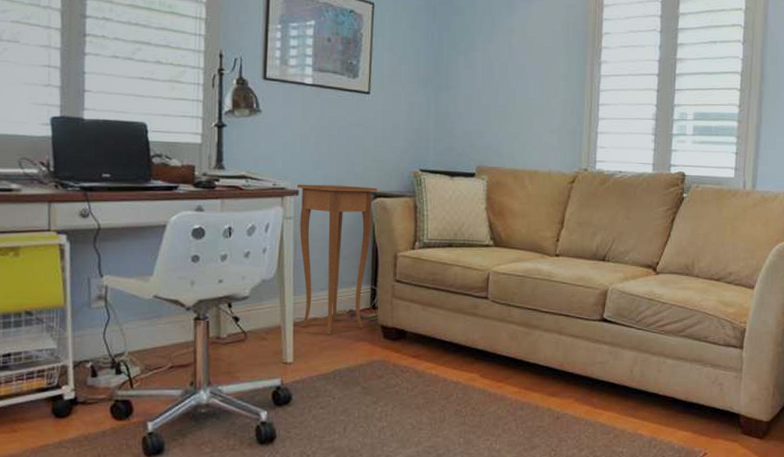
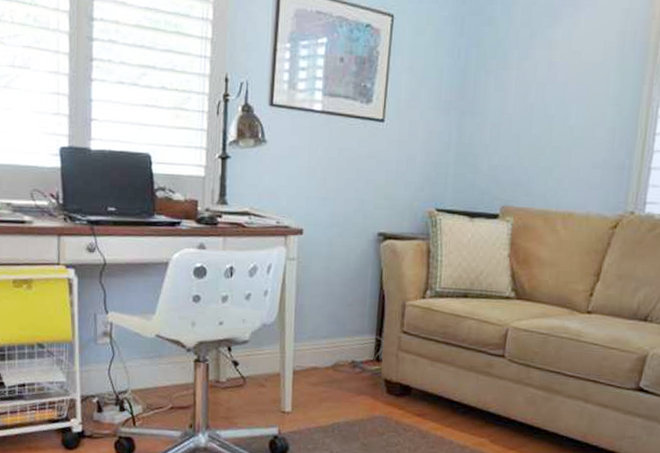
side table: present [297,184,378,335] -> none [300,222,388,386]

